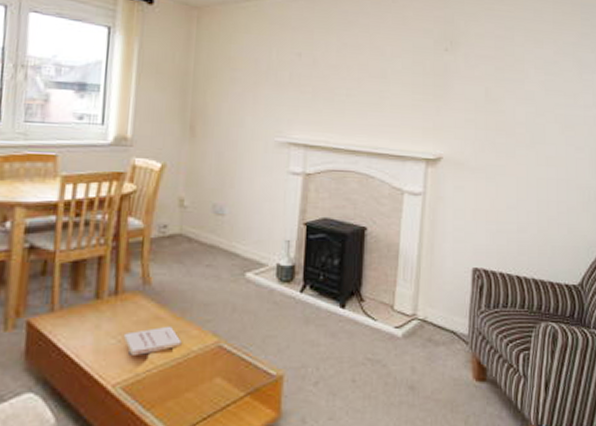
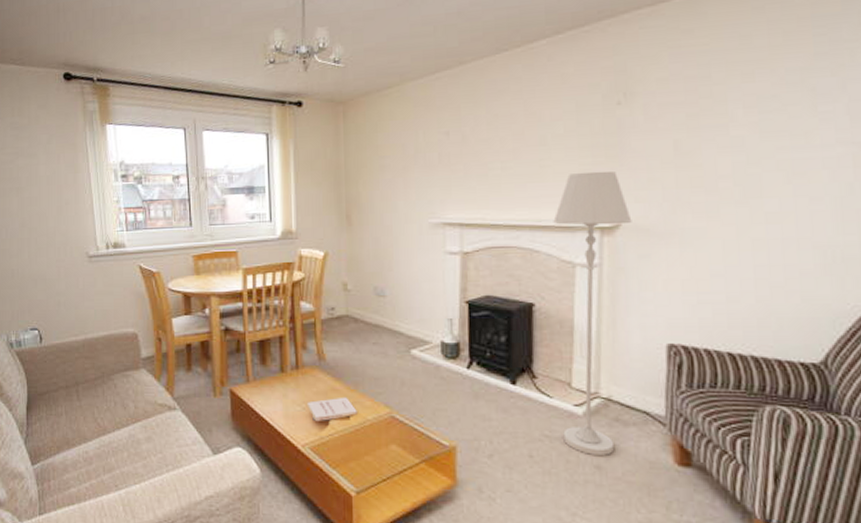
floor lamp: none [384,107,451,376] -> present [553,171,632,455]

